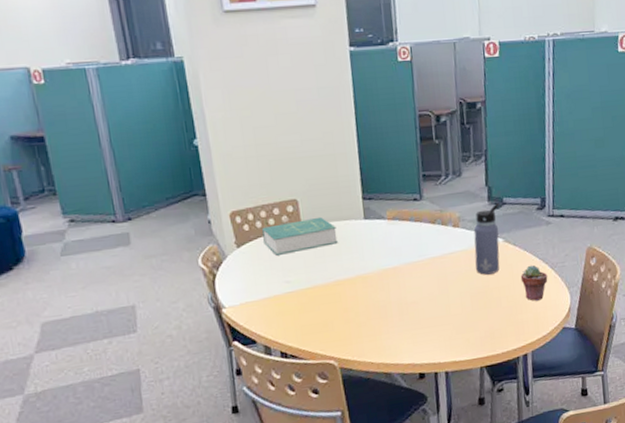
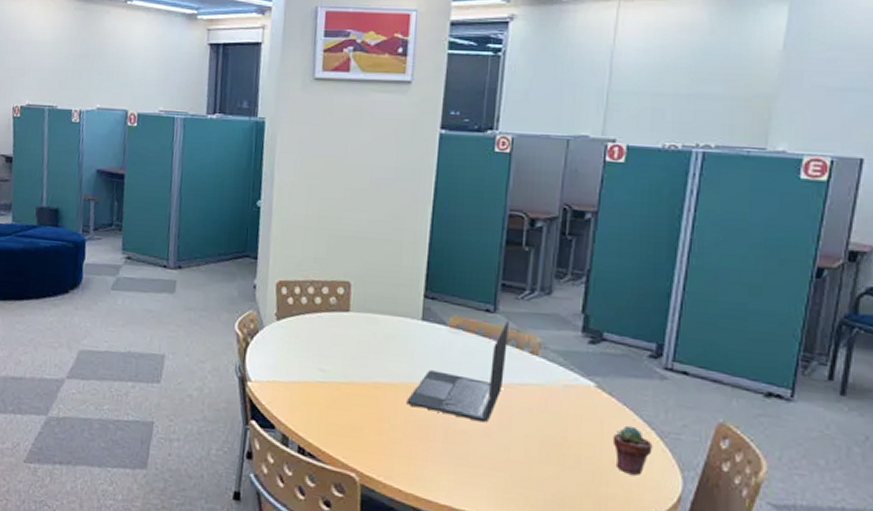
book: present [262,216,338,256] -> none [305,304,388,341]
laptop: none [364,204,437,293] -> present [406,320,509,423]
water bottle: present [473,203,500,275] -> none [551,337,598,424]

